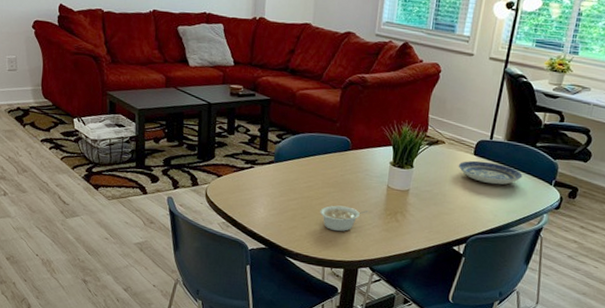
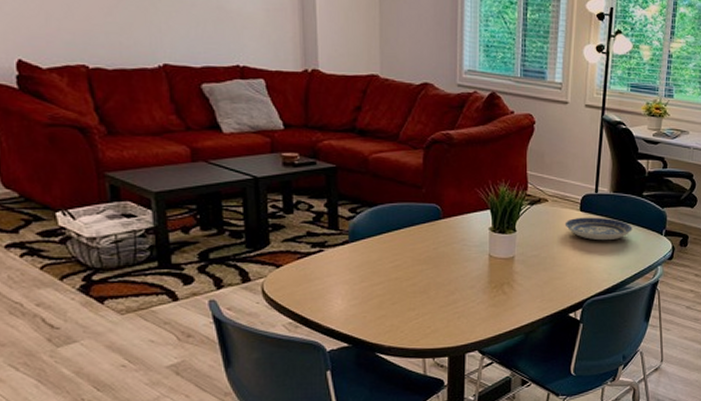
legume: present [320,205,369,232] -> none [412,284,470,315]

